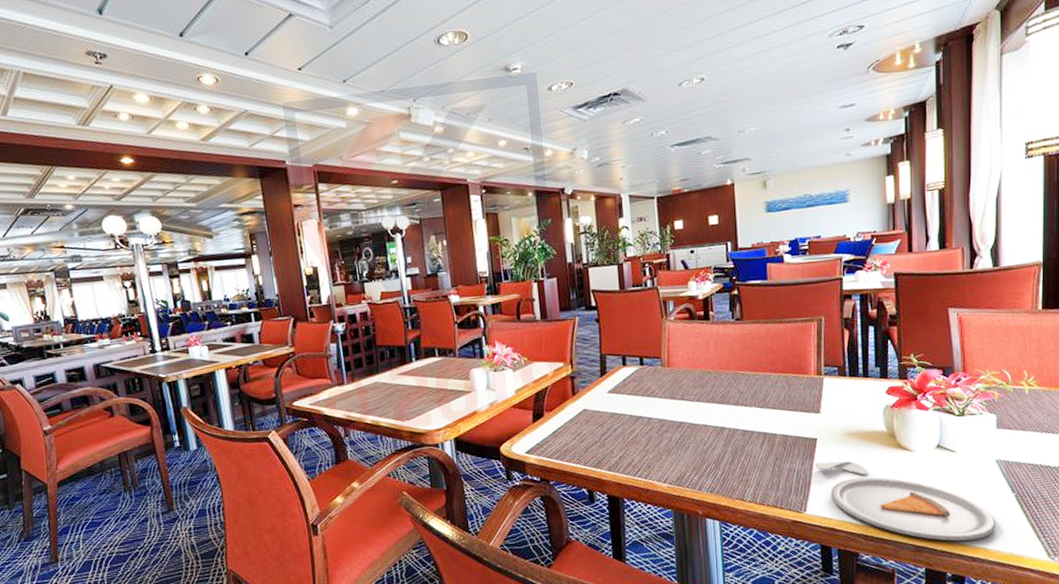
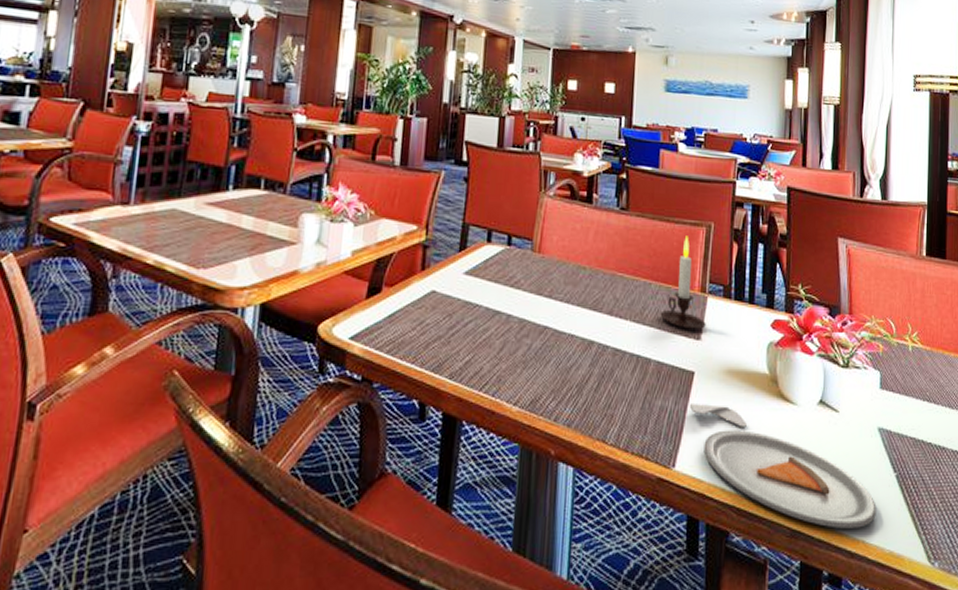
candle: none [781,331,824,407] -> present [660,236,706,330]

